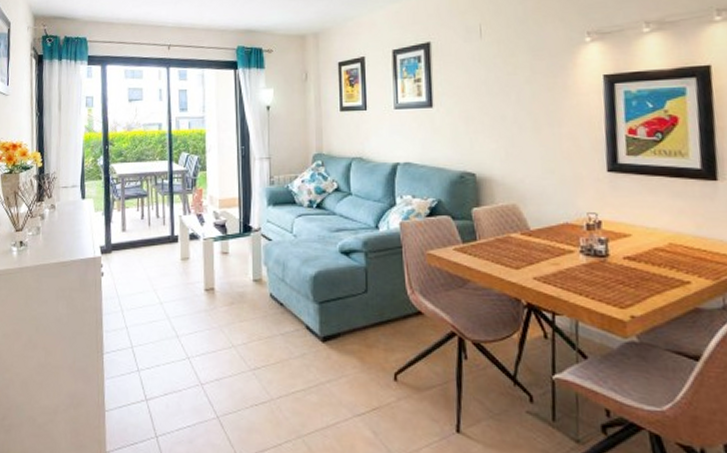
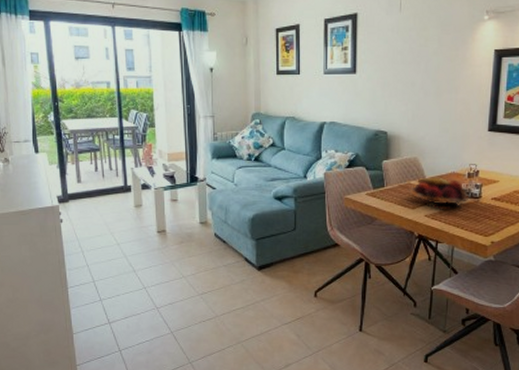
fruit basket: none [507,229,592,272] -> present [408,177,470,210]

